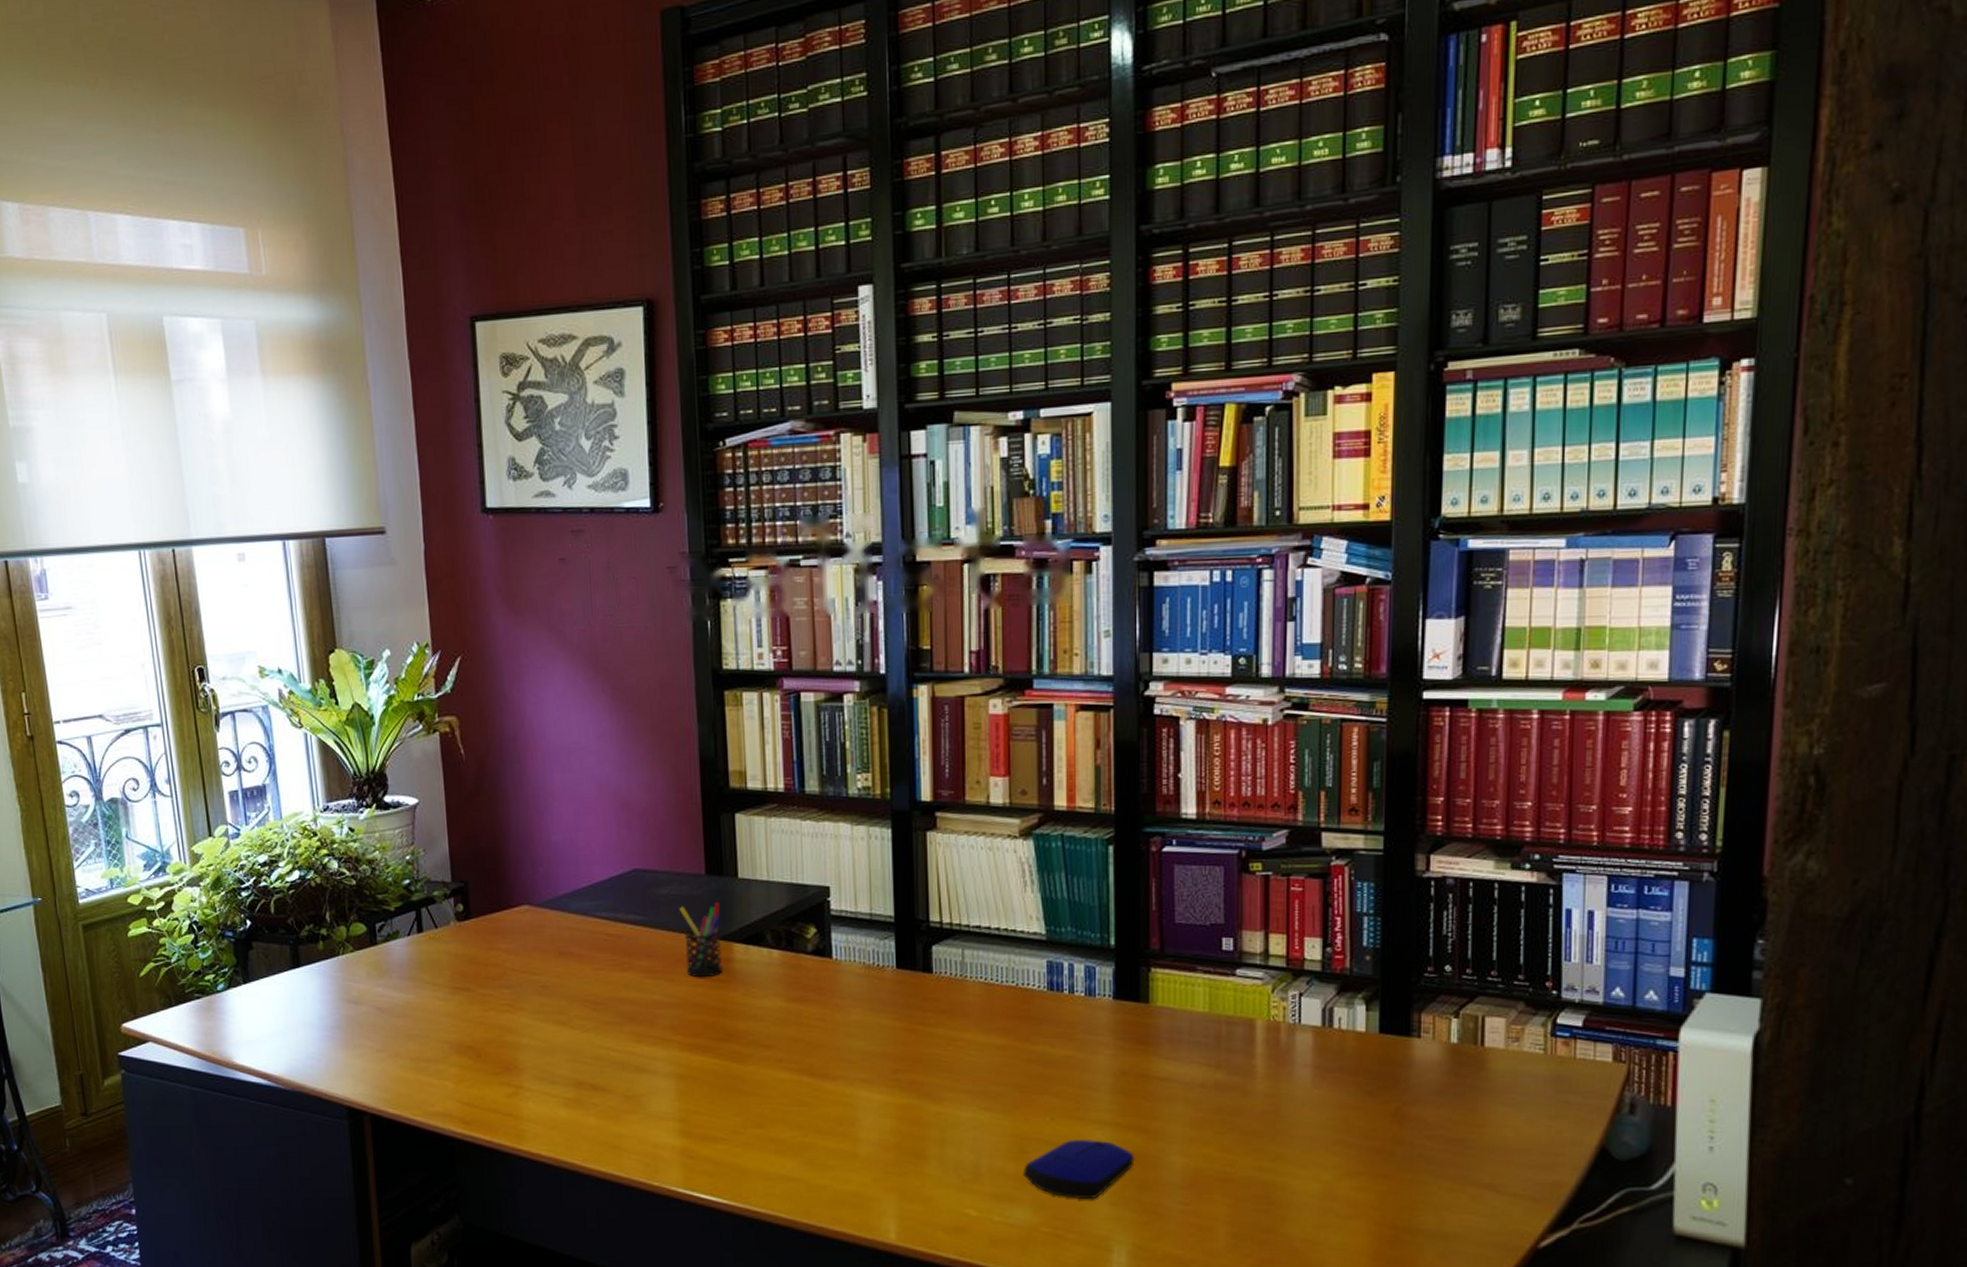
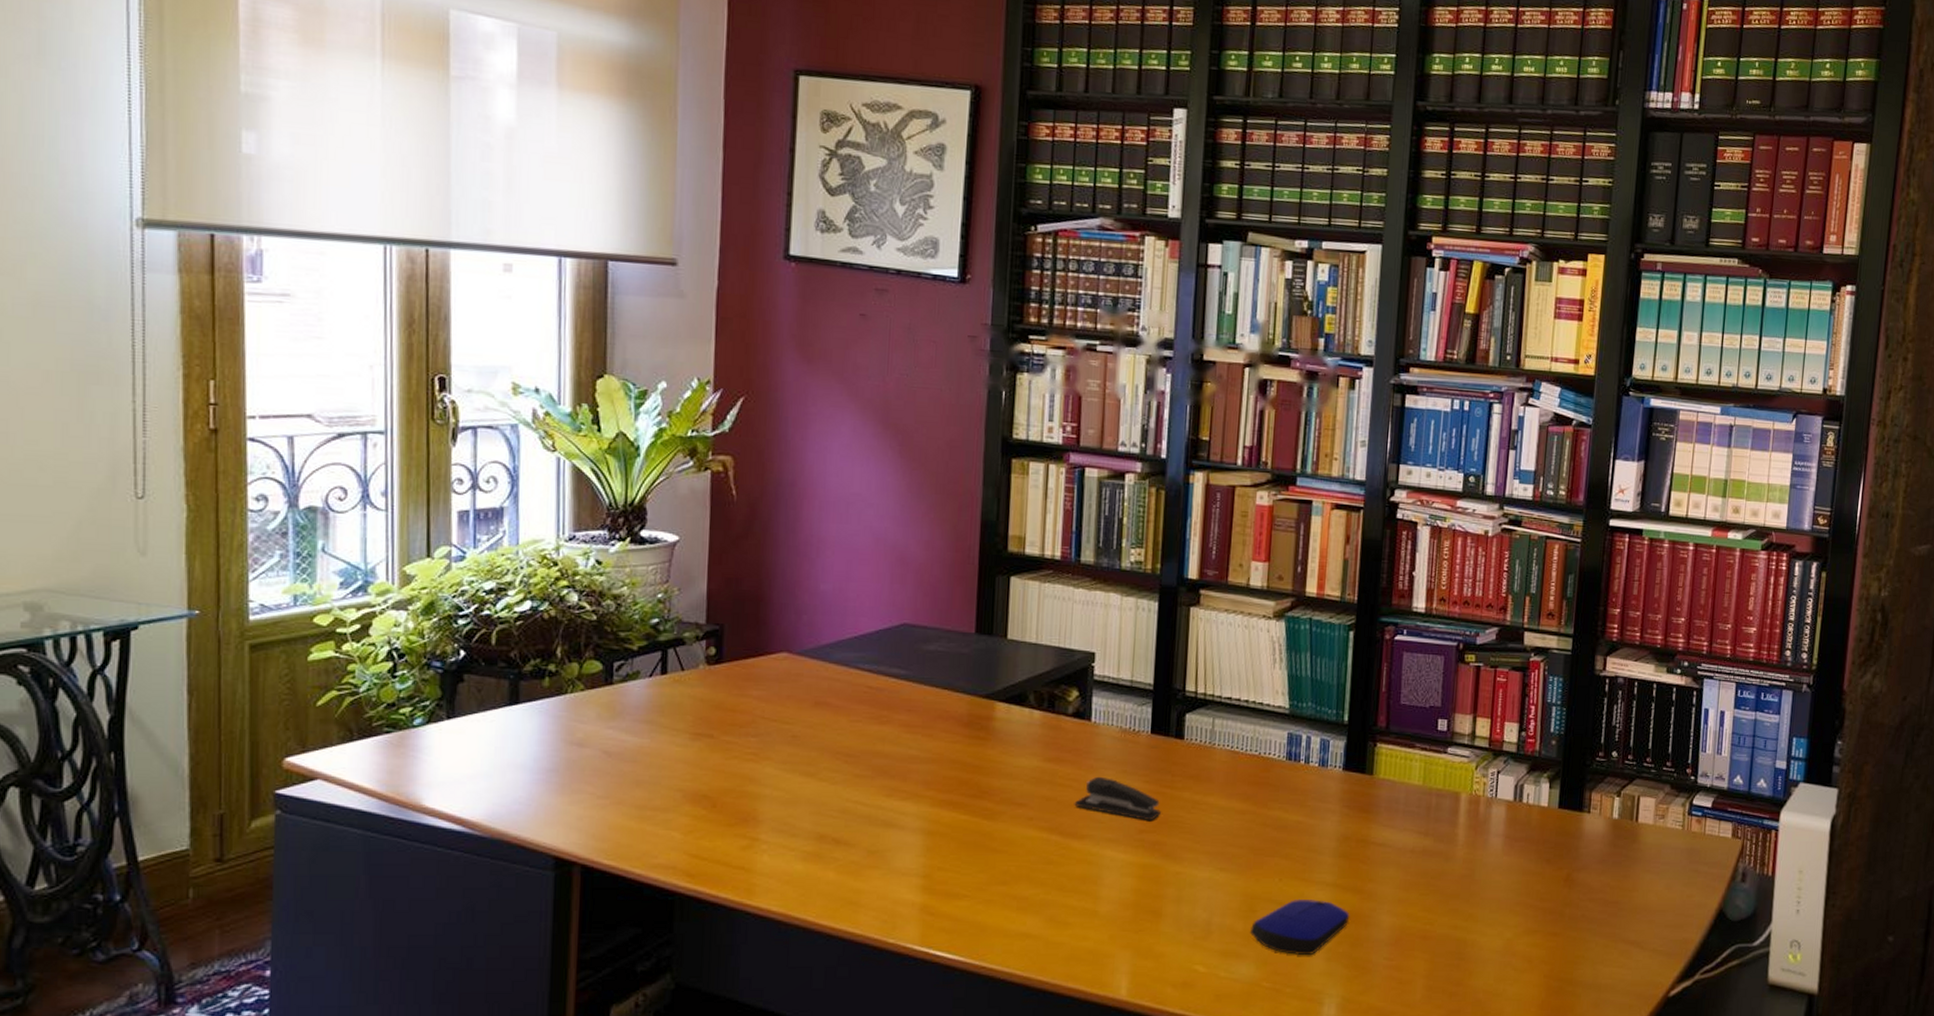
pen holder: present [679,902,722,978] -> none [944,661,987,735]
stapler: none [823,1015,916,1060] -> present [1074,776,1162,822]

